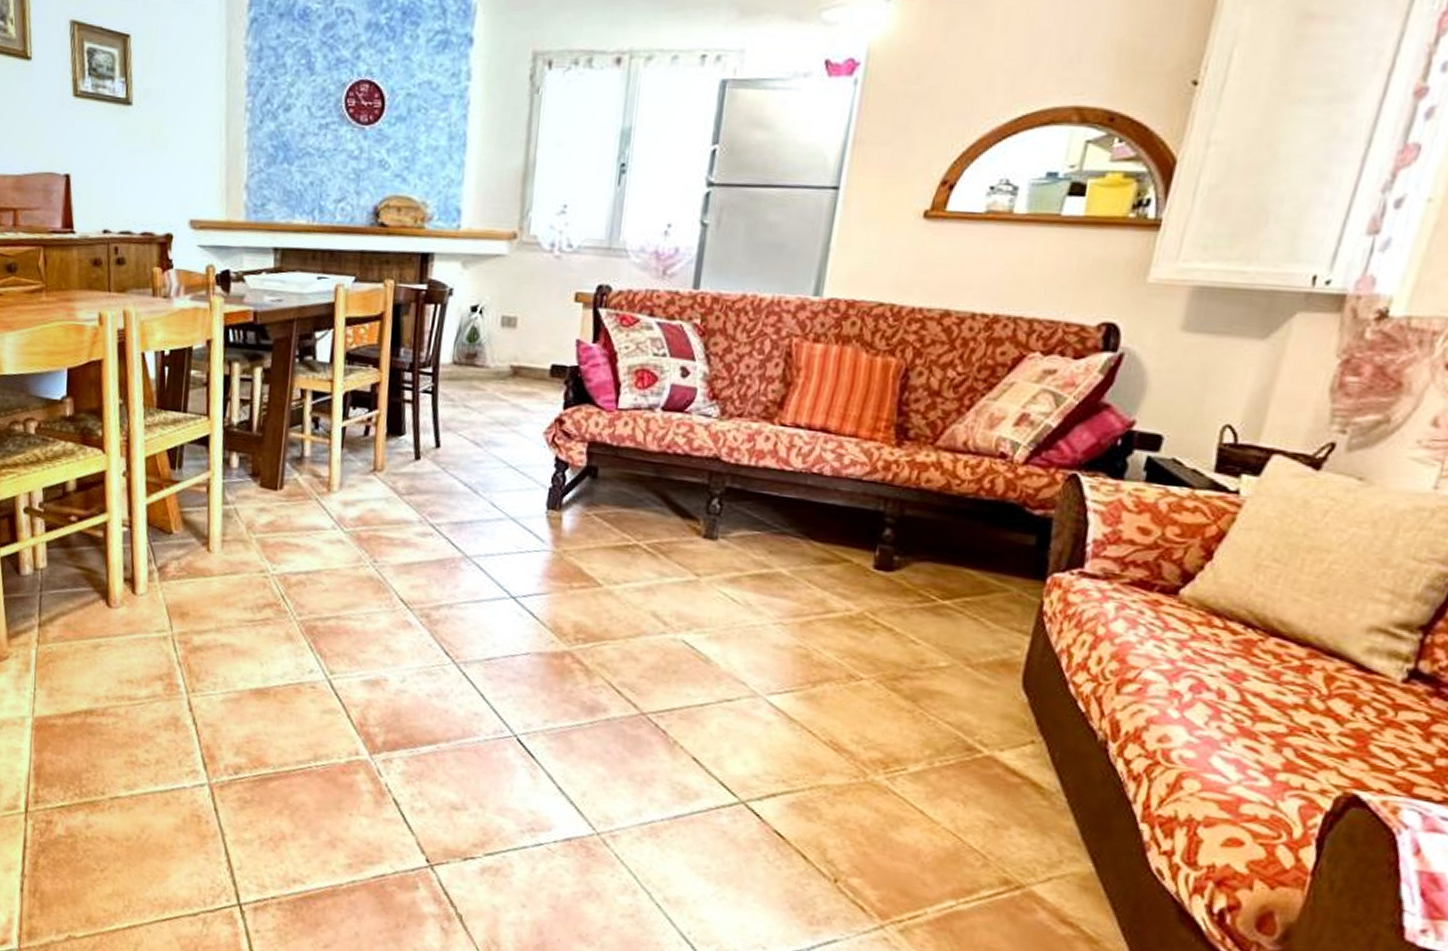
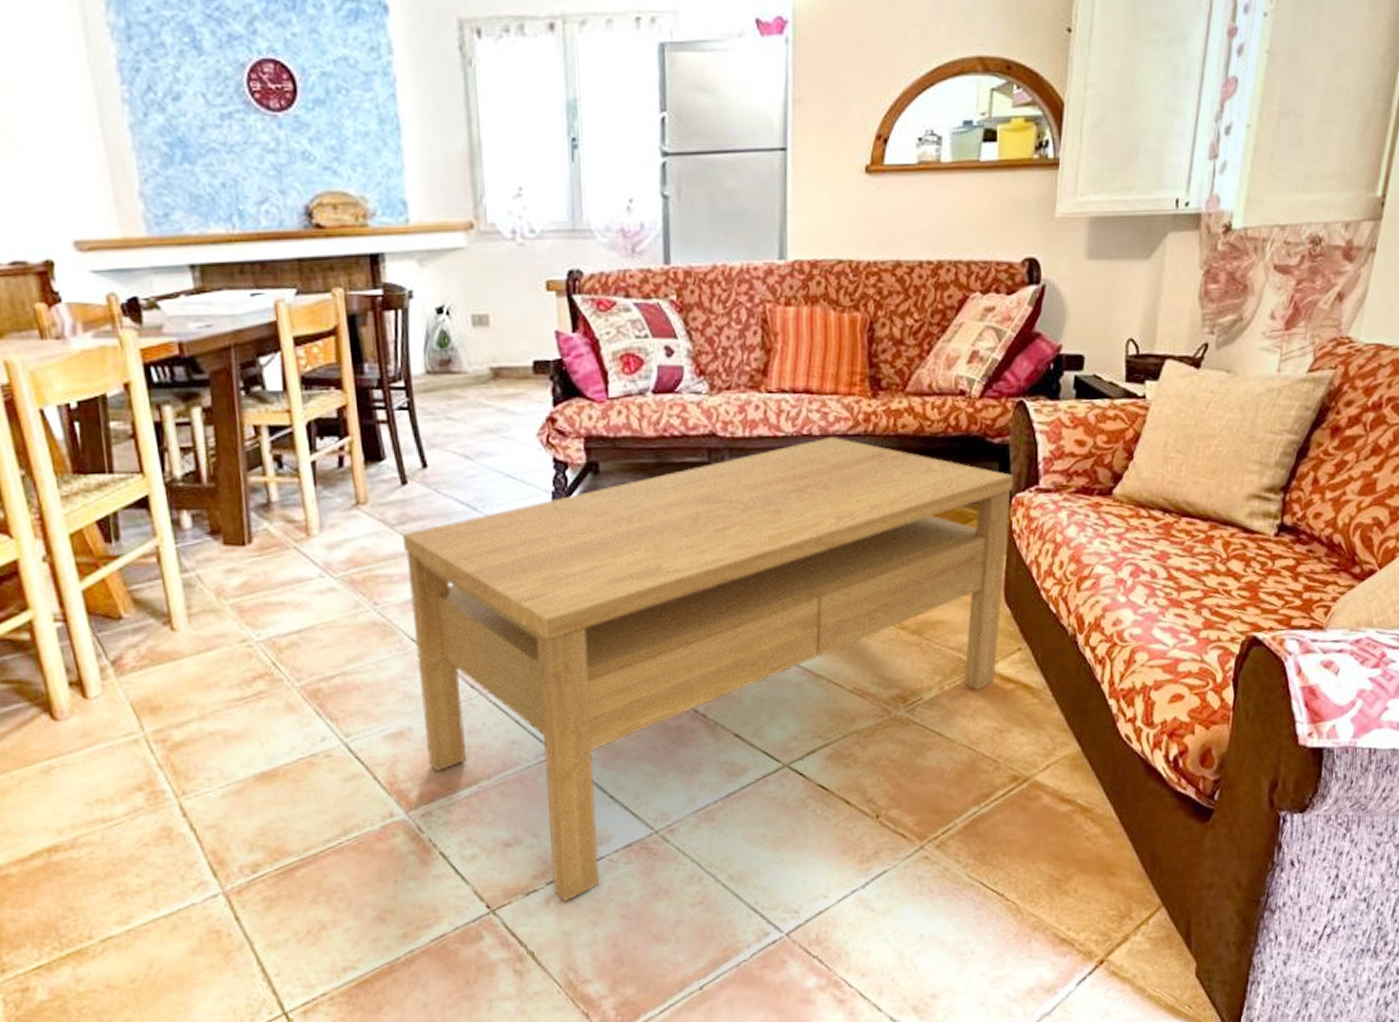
coffee table: none [396,479,1054,877] -> present [403,436,1014,902]

